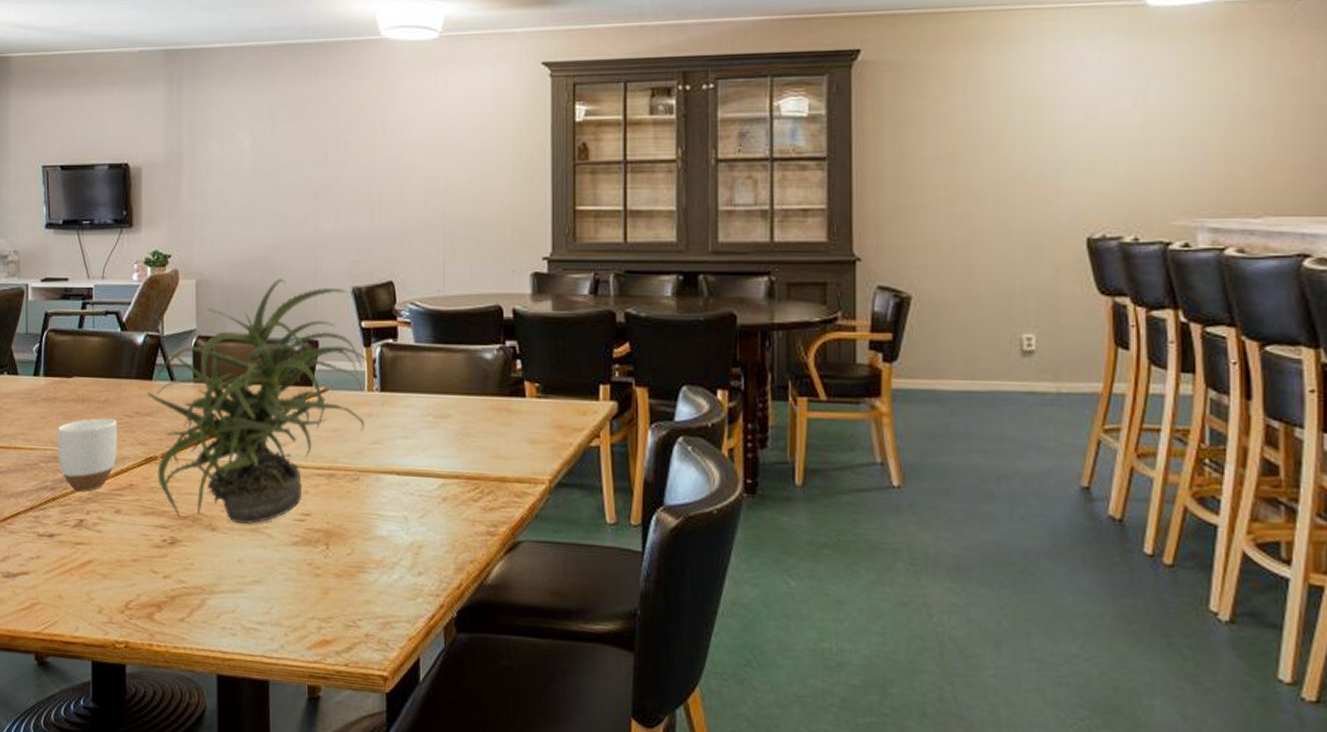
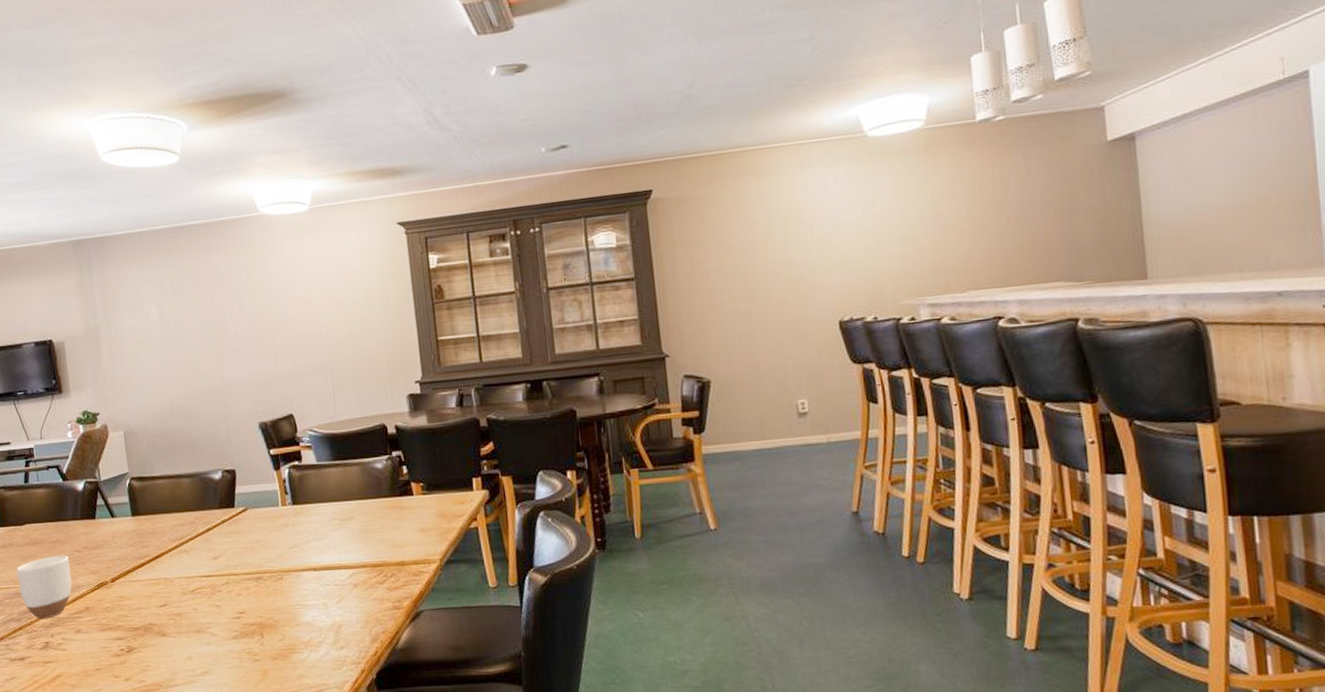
potted plant: present [147,277,371,524] -> none [92,421,283,630]

